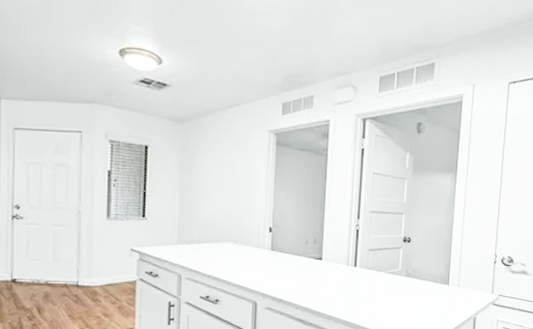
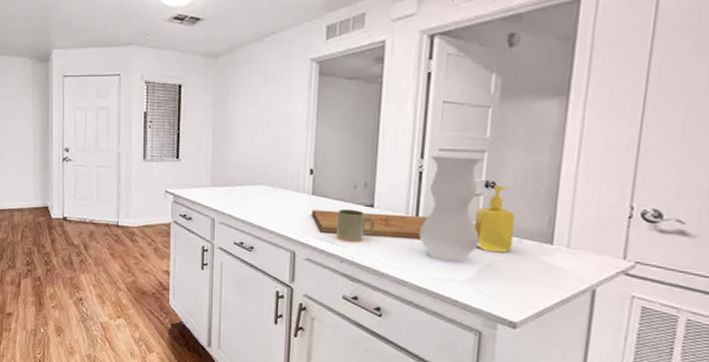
cutting board: none [270,263,364,286] -> present [311,210,429,240]
mug: none [291,262,324,292] -> present [335,208,376,243]
vase: none [357,216,402,304] -> present [419,156,483,263]
soap dispenser: none [396,240,424,293] -> present [474,185,516,253]

